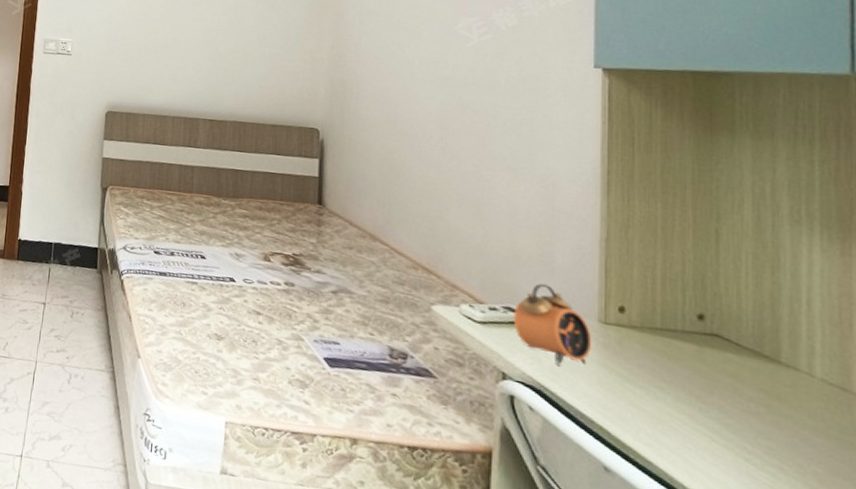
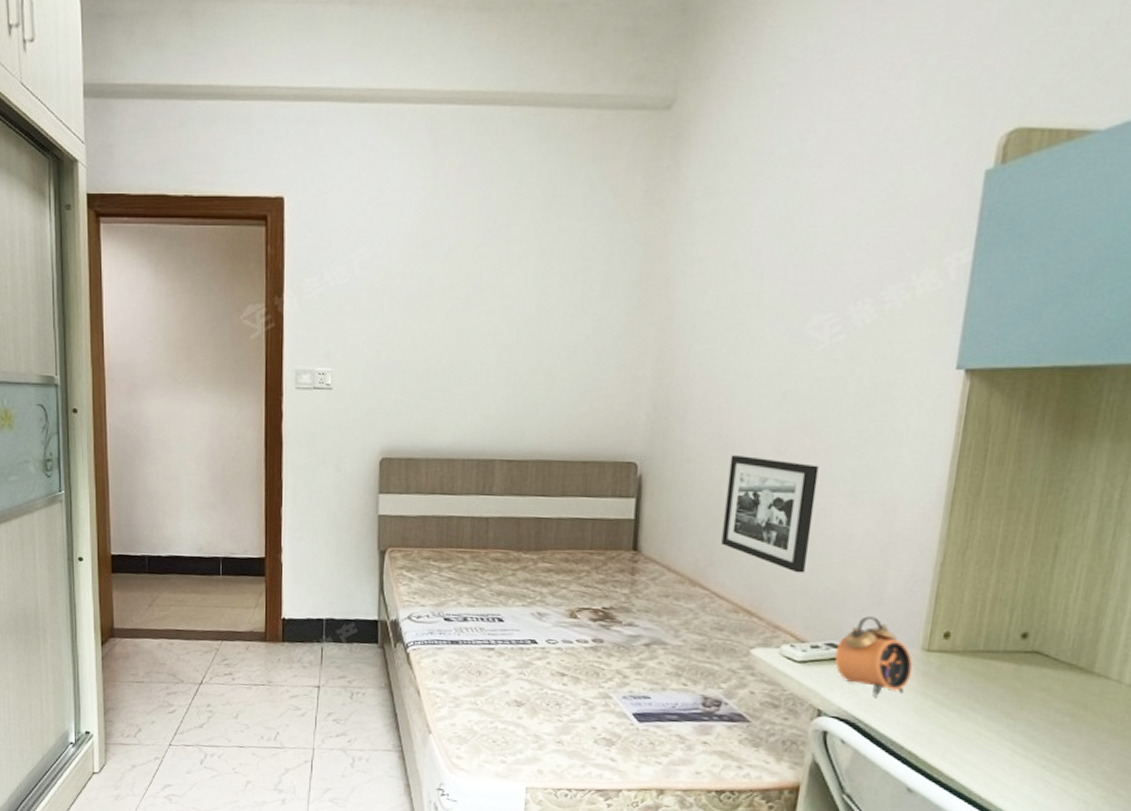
picture frame: none [397,128,480,238] -> present [721,455,819,573]

